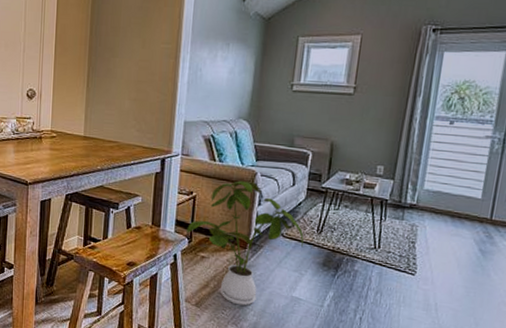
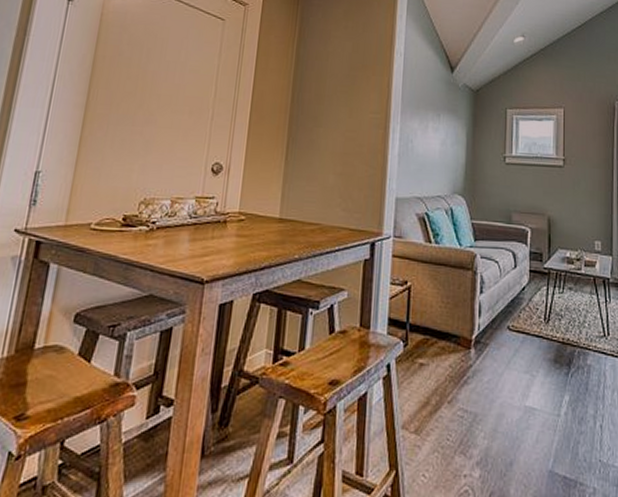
house plant: present [187,181,304,306] -> none [401,265,531,426]

